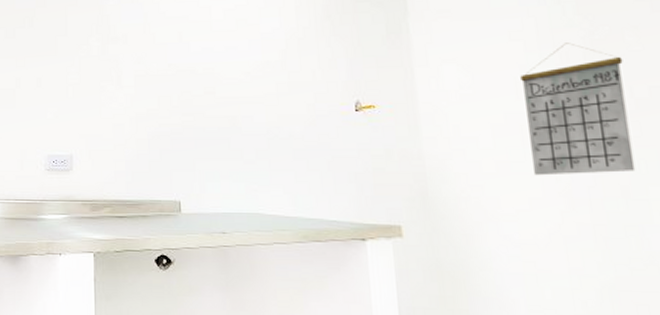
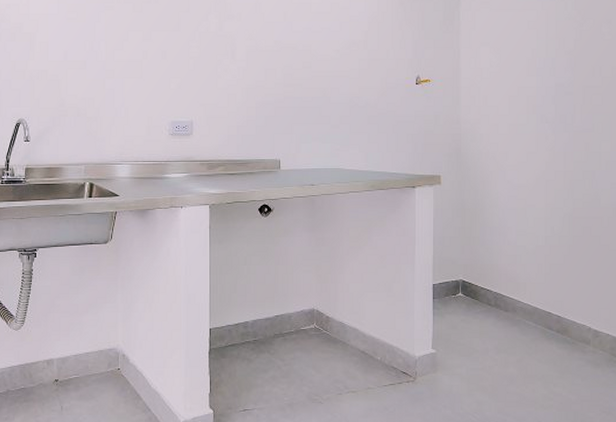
calendar: present [520,43,636,176] -> none [532,32,598,135]

